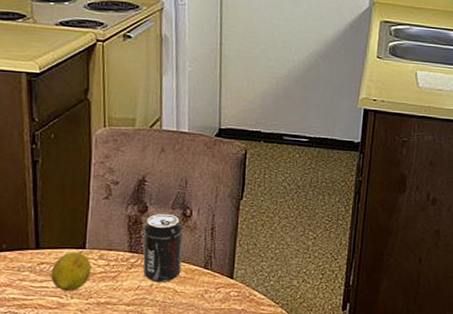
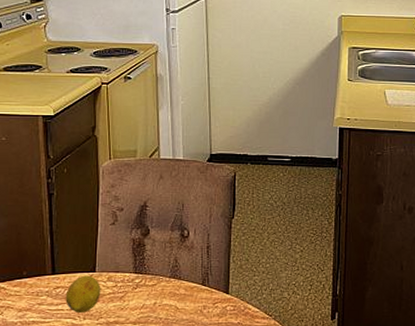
beverage can: present [142,214,183,283] -> none [146,236,182,301]

